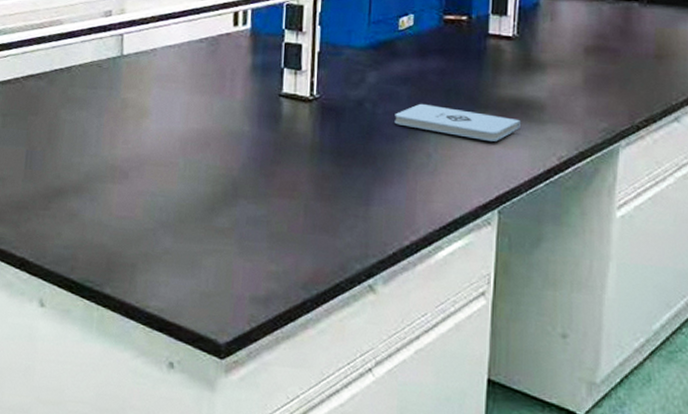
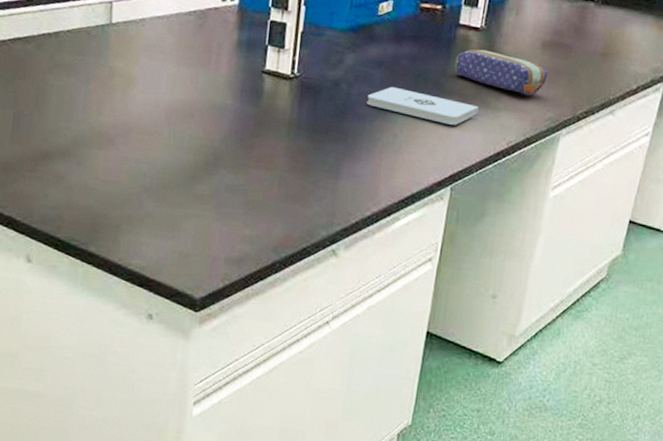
pencil case: none [488,59,596,105] -> present [454,49,548,96]

